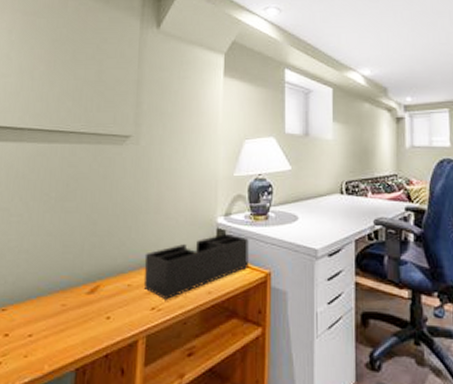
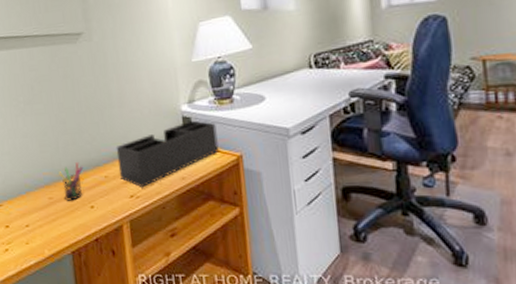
pen holder: none [77,267,107,310] -> present [57,162,84,201]

